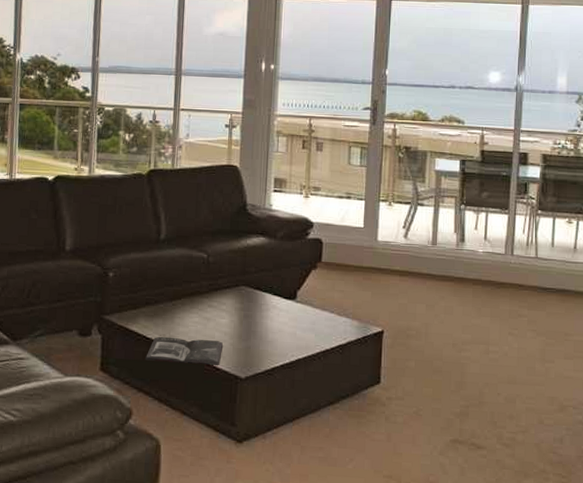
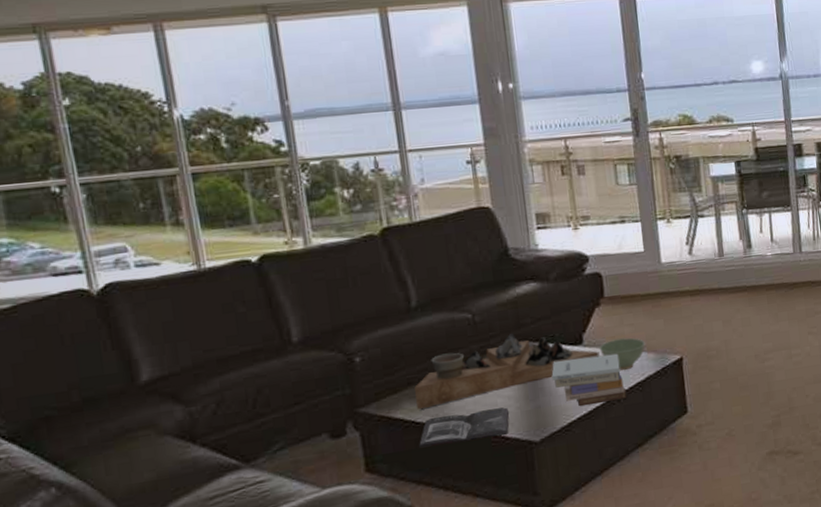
decorative tray: none [150,278,309,328] -> present [415,334,600,410]
books: none [264,310,328,357] -> present [551,353,628,407]
bowl: none [310,301,351,331] -> present [600,337,645,370]

